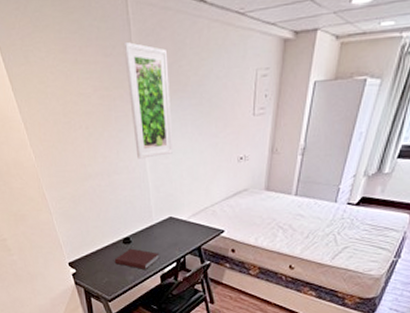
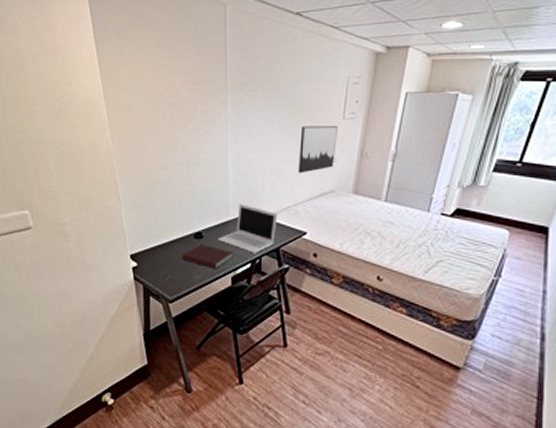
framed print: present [123,41,173,159] -> none [217,43,261,152]
laptop: none [144,208,197,253] -> present [217,204,278,253]
wall art: none [212,123,248,174] -> present [297,126,337,173]

